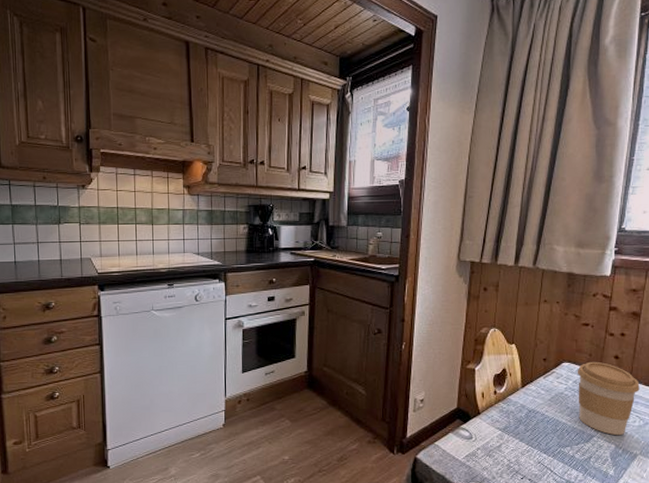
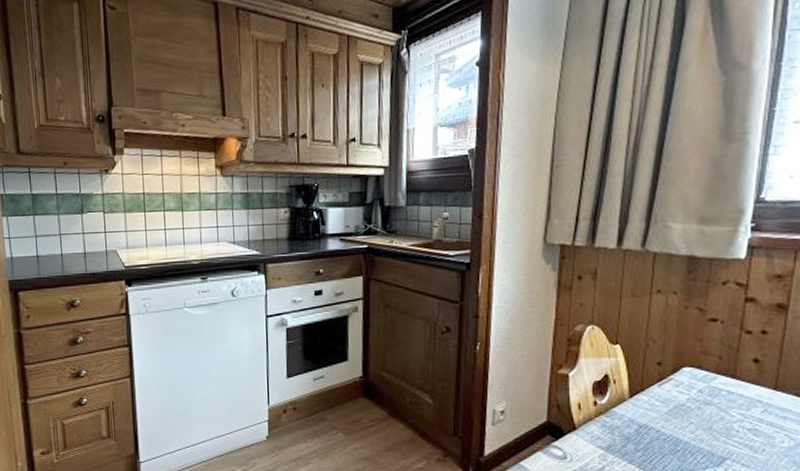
coffee cup: present [577,361,640,436] -> none [702,366,789,459]

